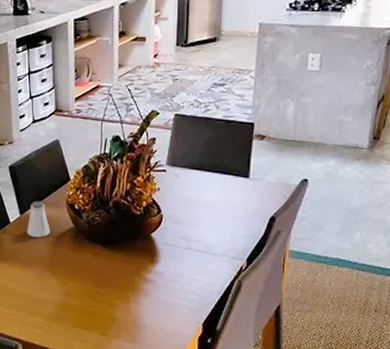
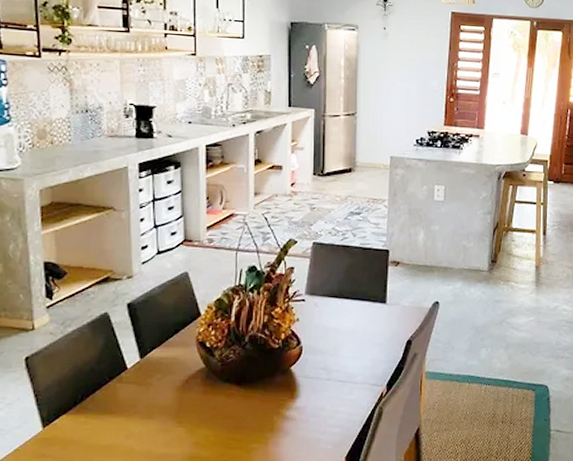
saltshaker: present [27,201,50,238] -> none [148,341,177,384]

